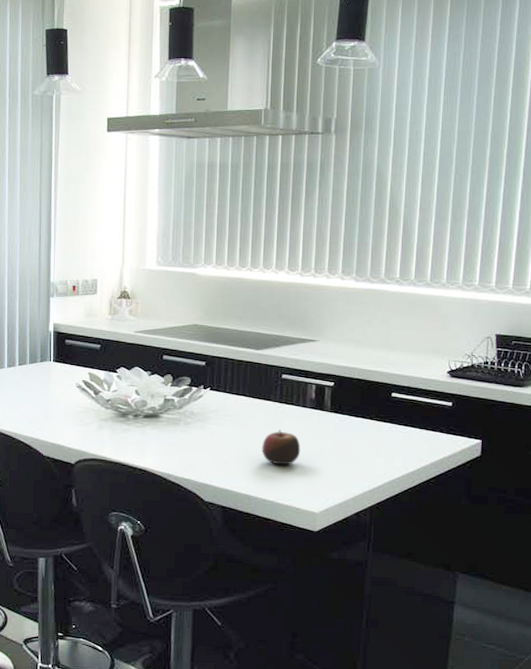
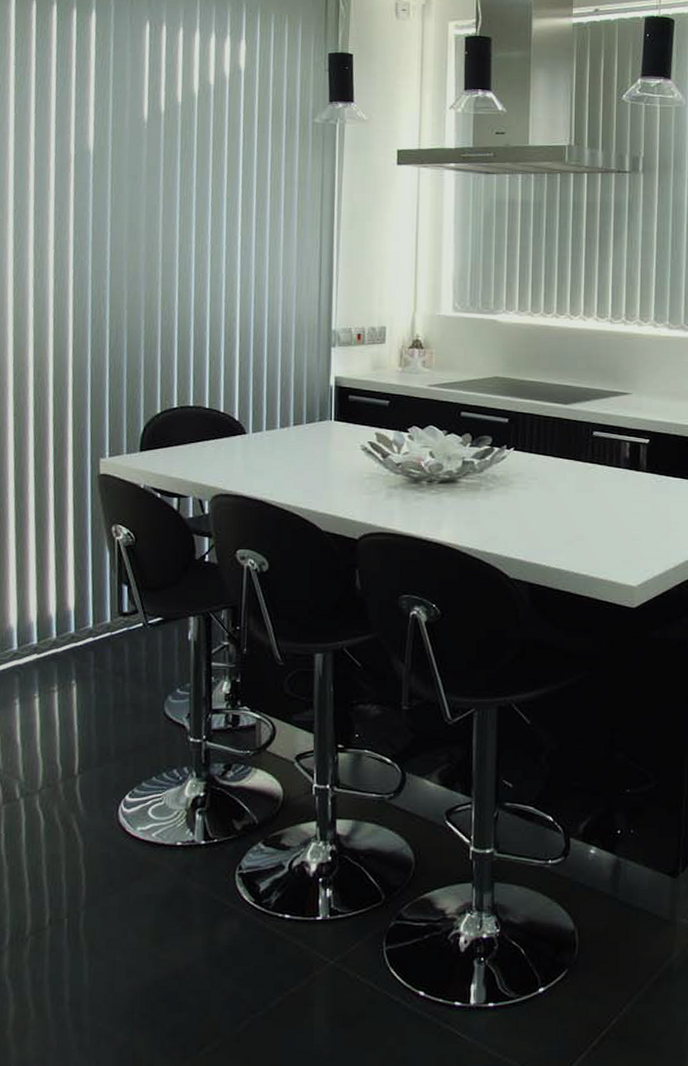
apple: present [261,430,301,465] -> none [572,493,615,533]

